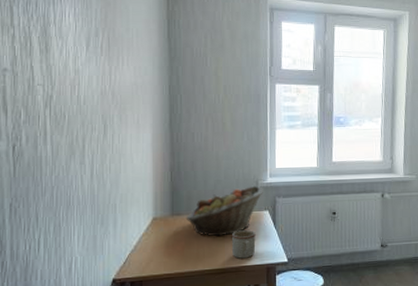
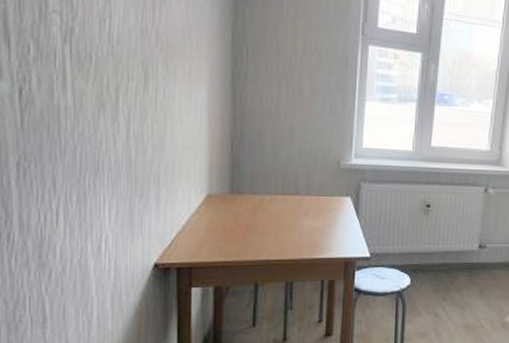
fruit basket: present [185,185,263,237] -> none [248,166,346,223]
mug: present [231,230,256,259] -> none [303,217,334,250]

